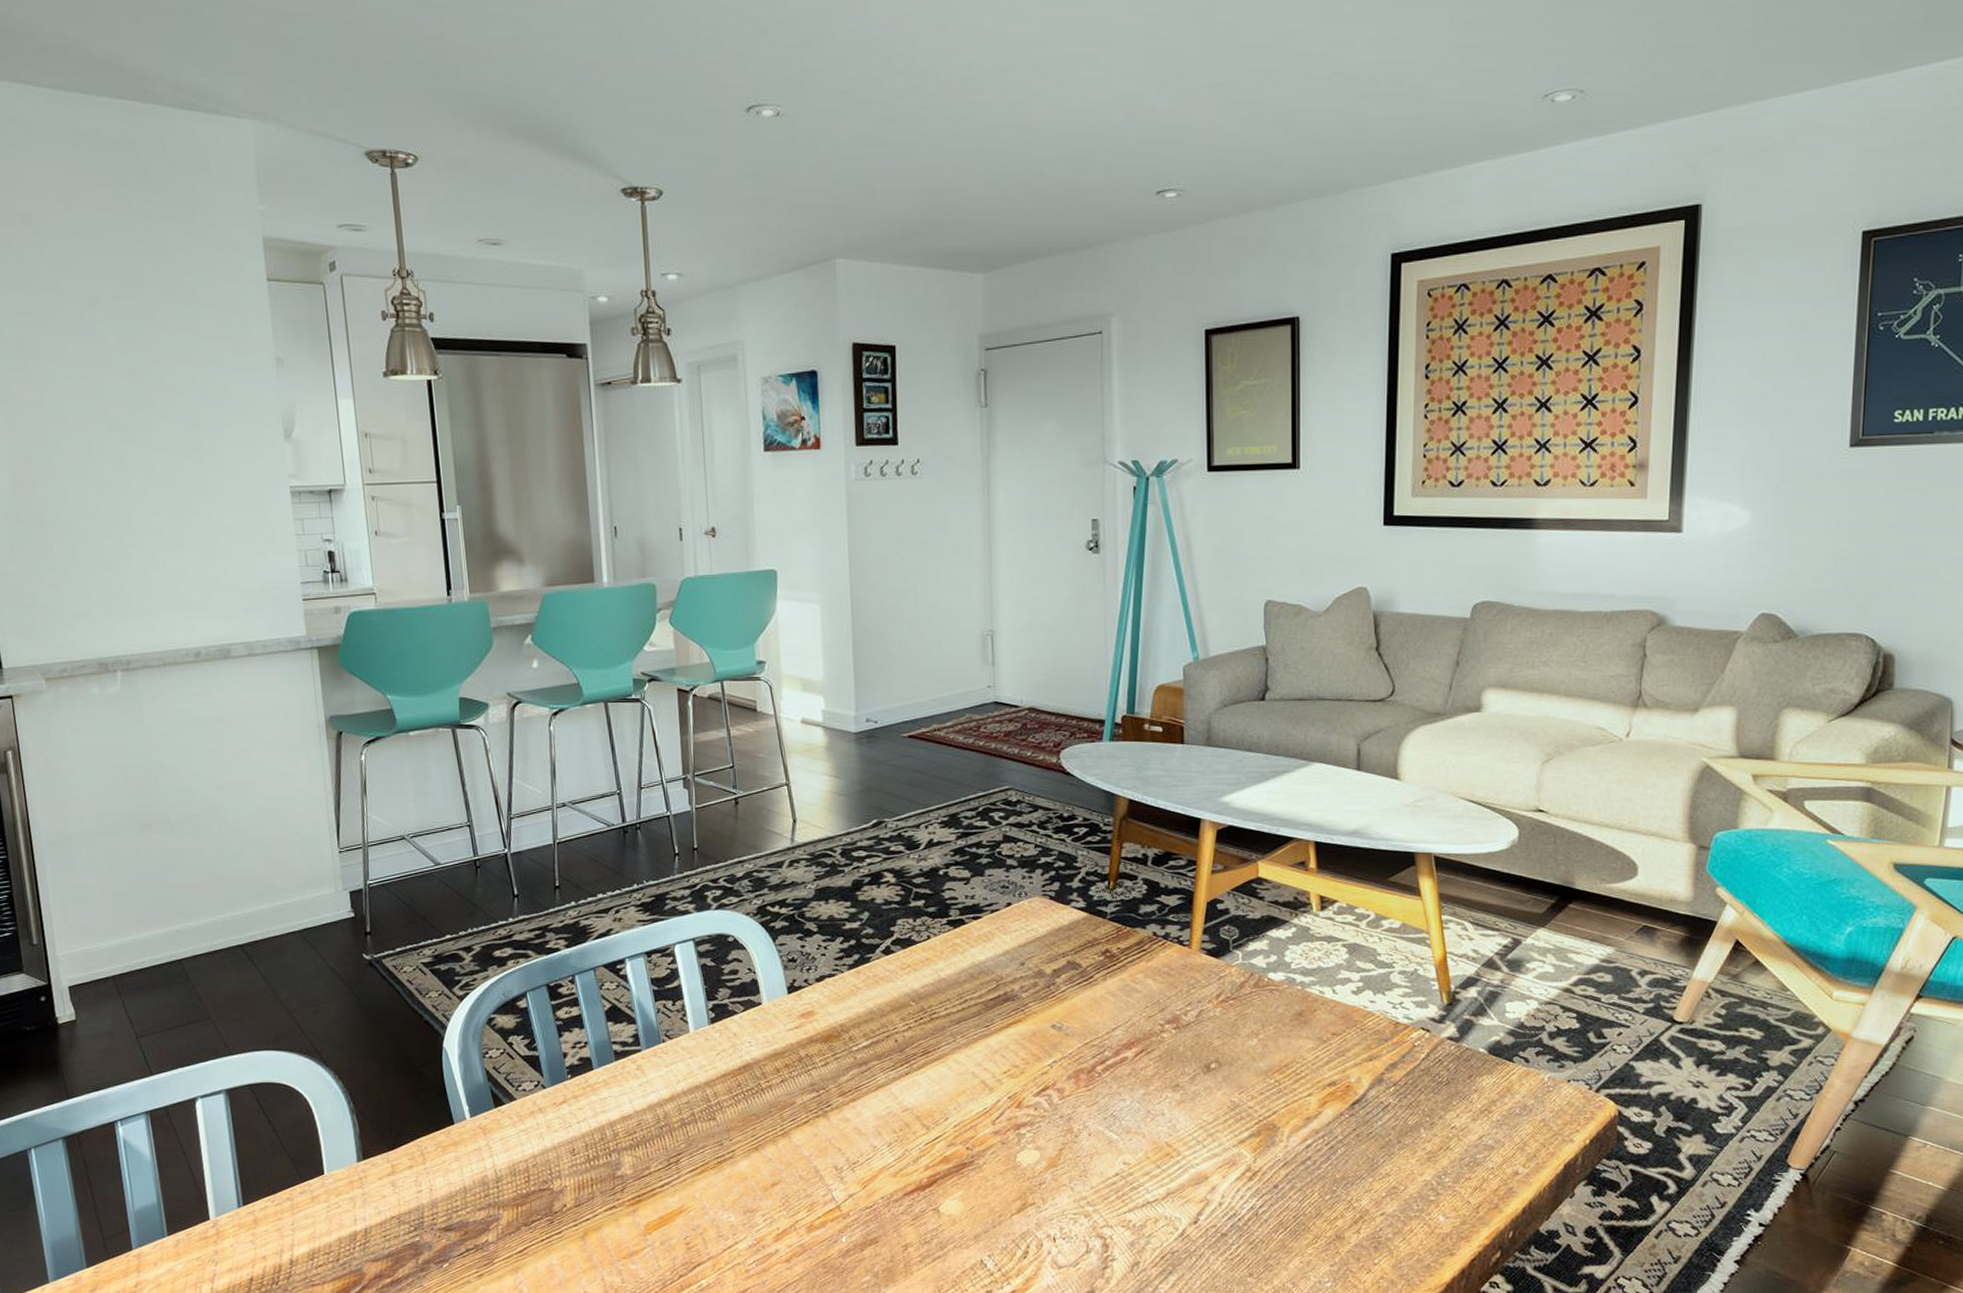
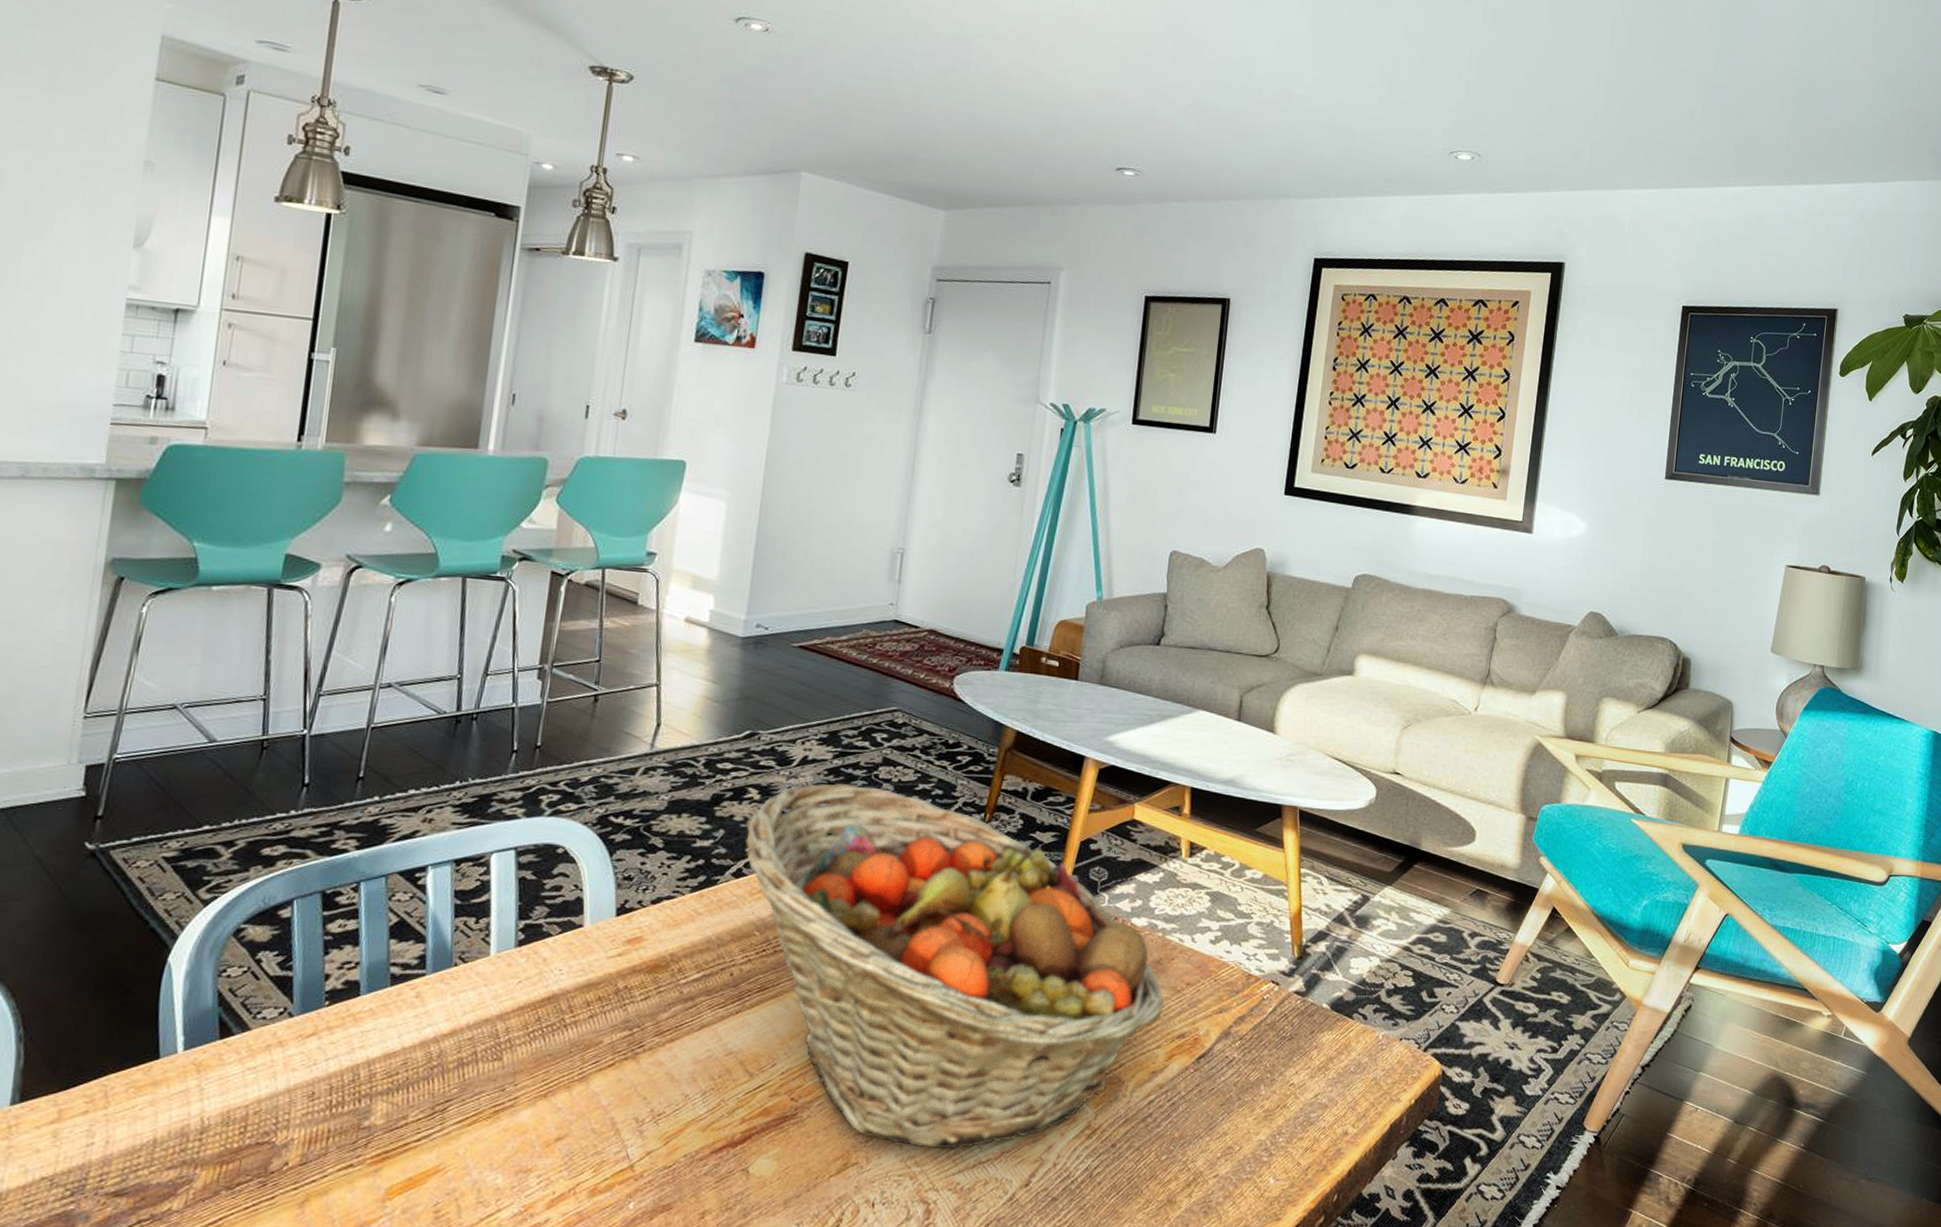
fruit basket: none [886,862,1312,1191] -> present [744,783,1165,1149]

